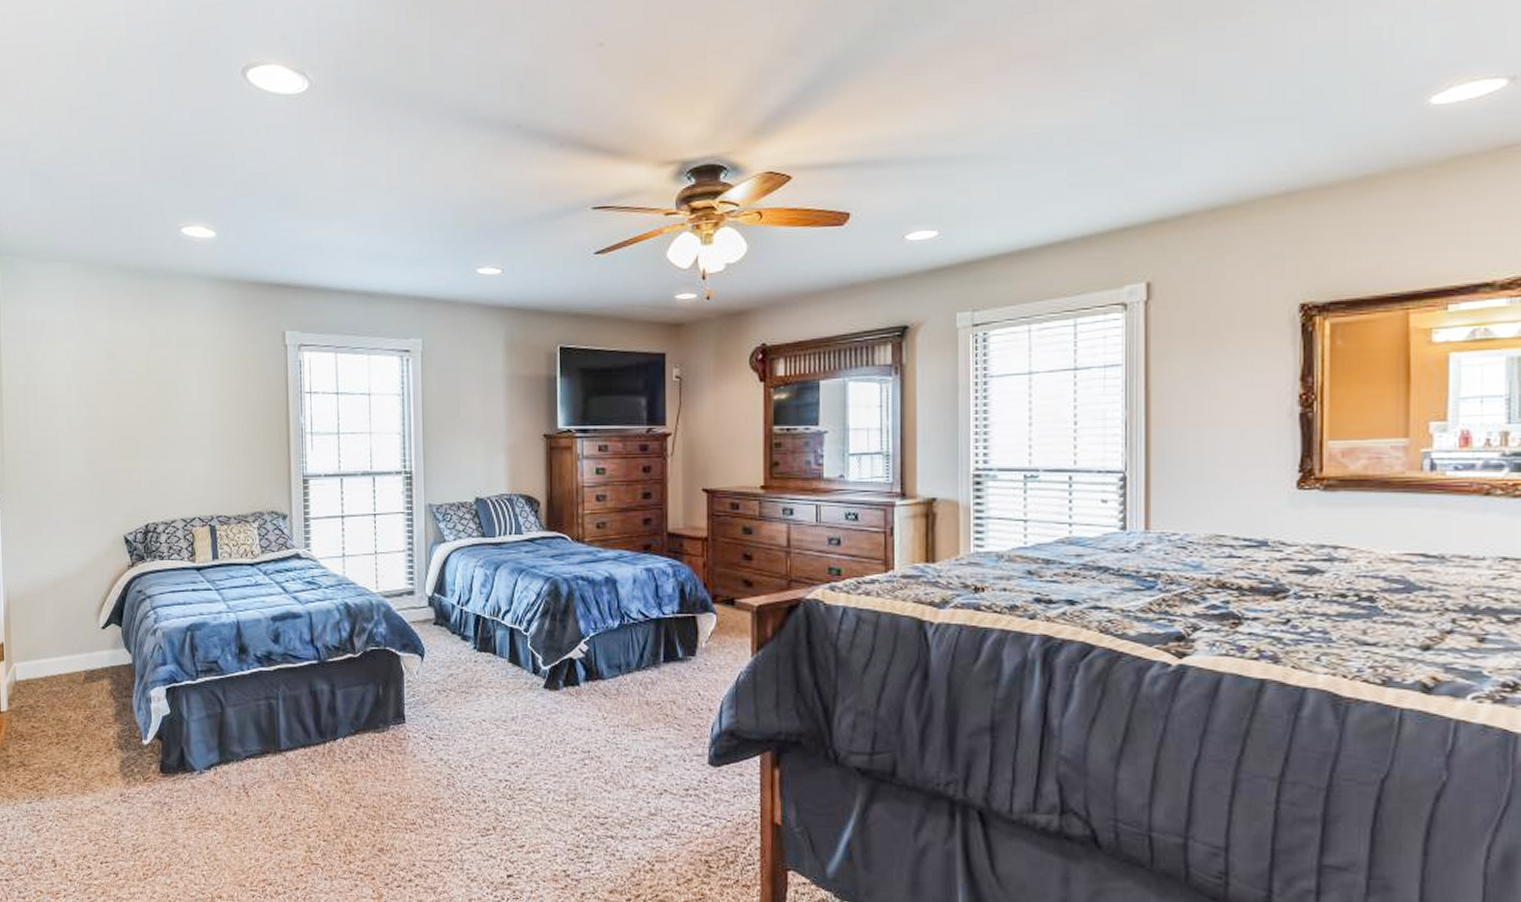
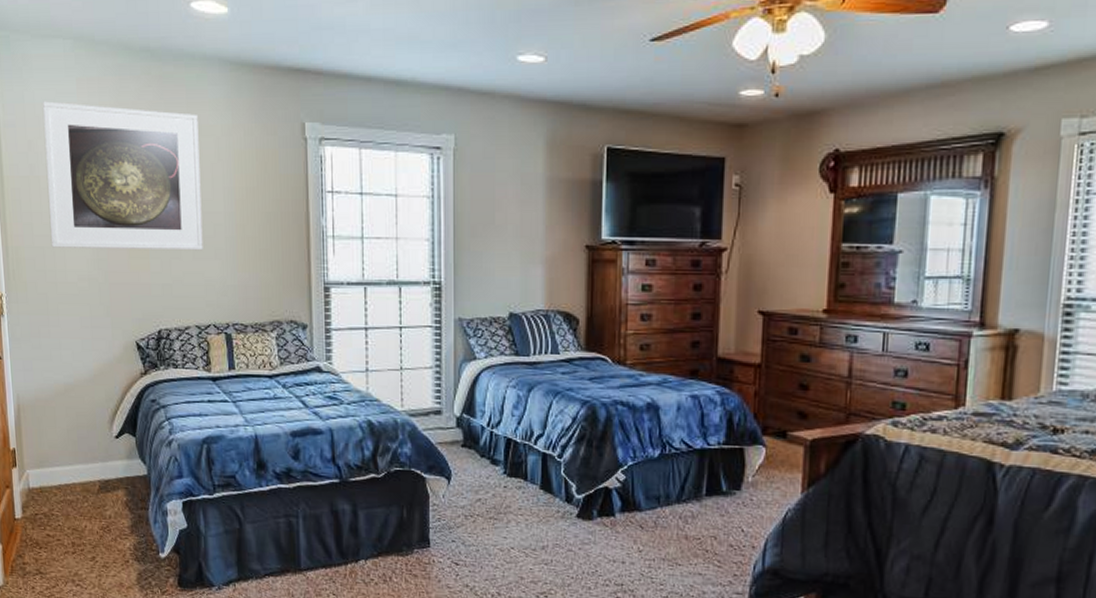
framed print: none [41,317,190,451] -> present [42,101,203,249]

